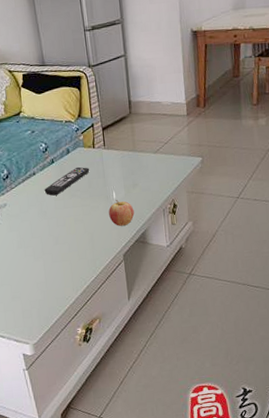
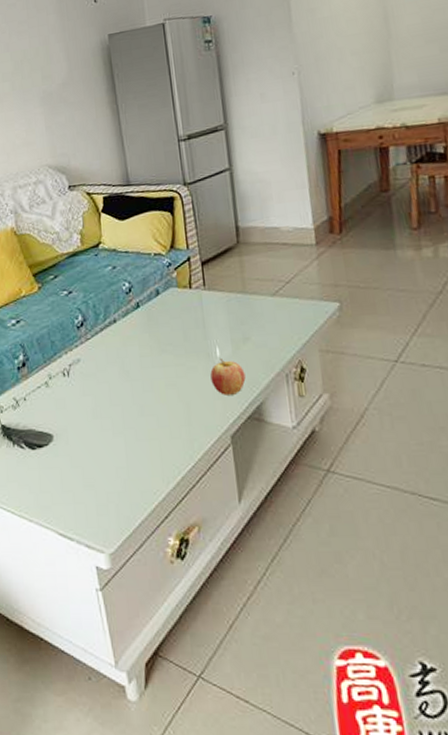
remote control: present [44,166,90,196] -> none [127,313,185,351]

